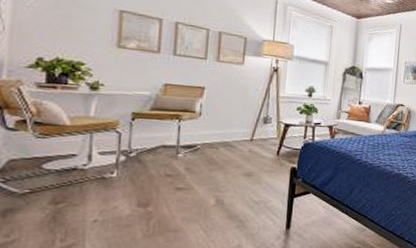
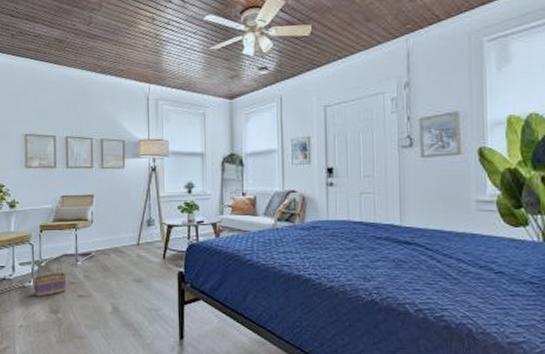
basket: none [116,149,163,189] -> present [33,258,67,297]

